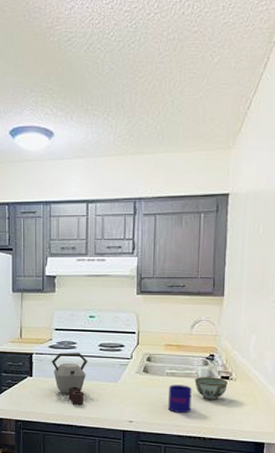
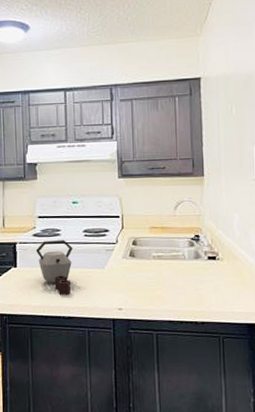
mug: present [168,385,192,414] -> none [157,267,181,298]
bowl: present [195,377,228,401] -> none [182,258,215,282]

